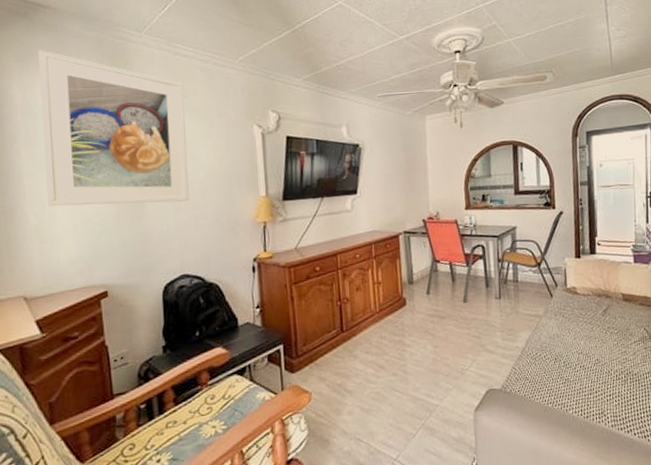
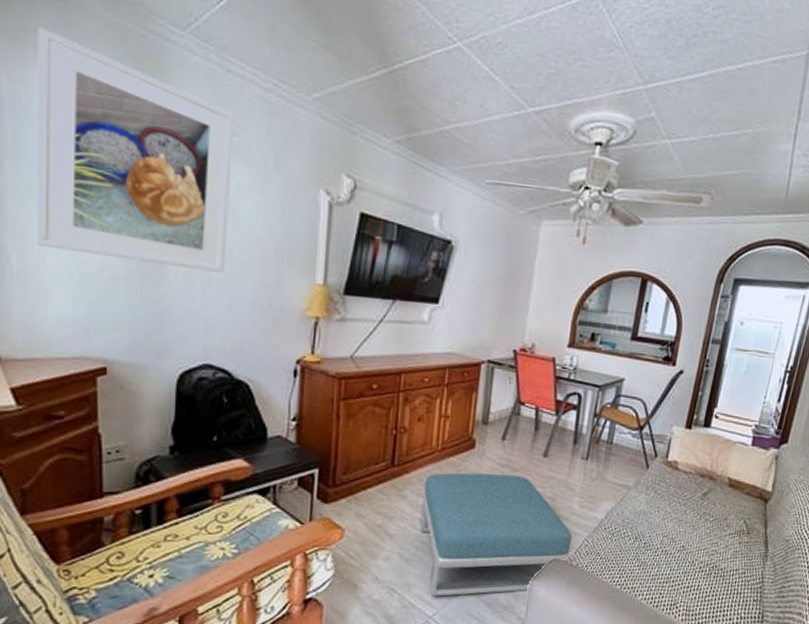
footstool: none [370,322,502,440] -> present [420,472,572,596]

